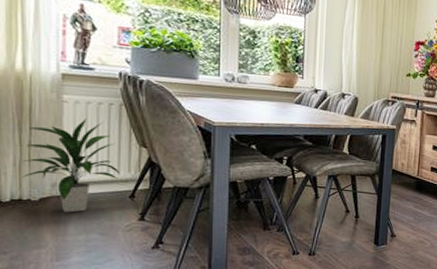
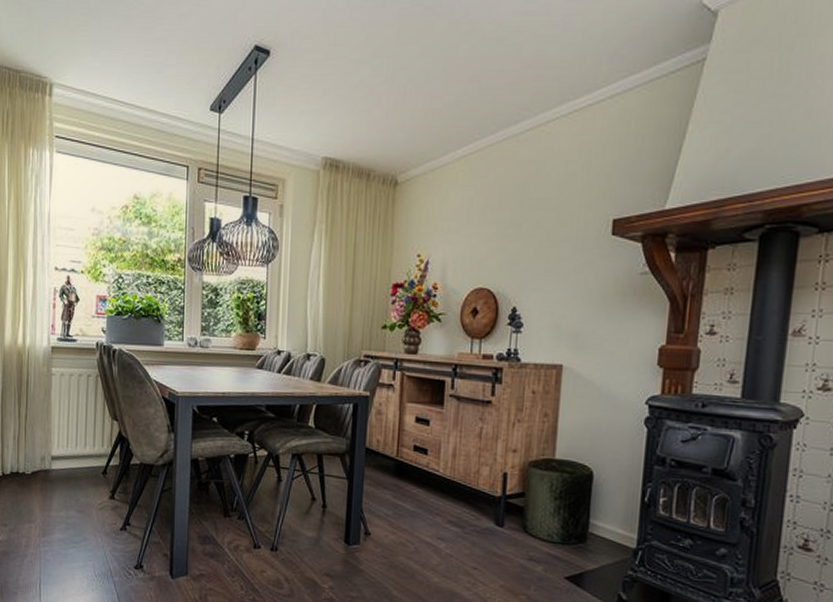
indoor plant: present [20,118,120,213] -> none [19,391,95,488]

